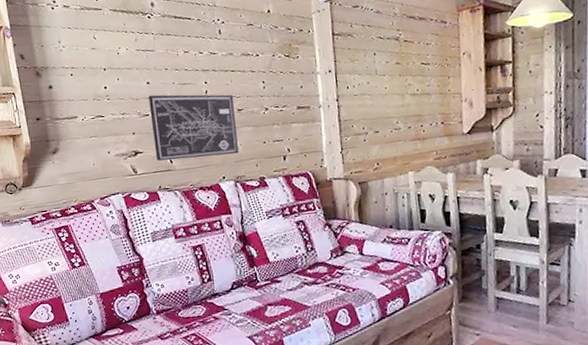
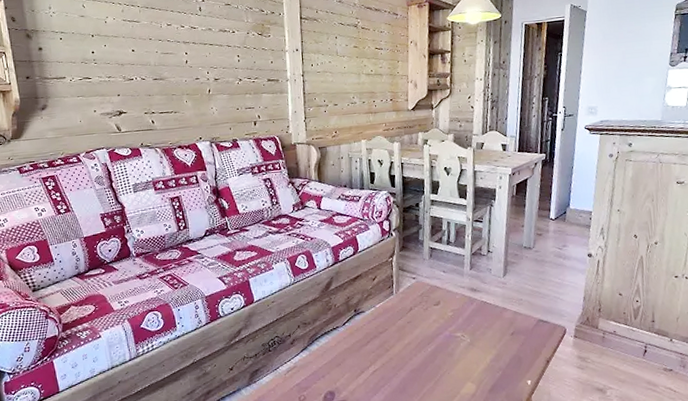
wall art: present [148,94,239,161] -> none [133,61,214,121]

